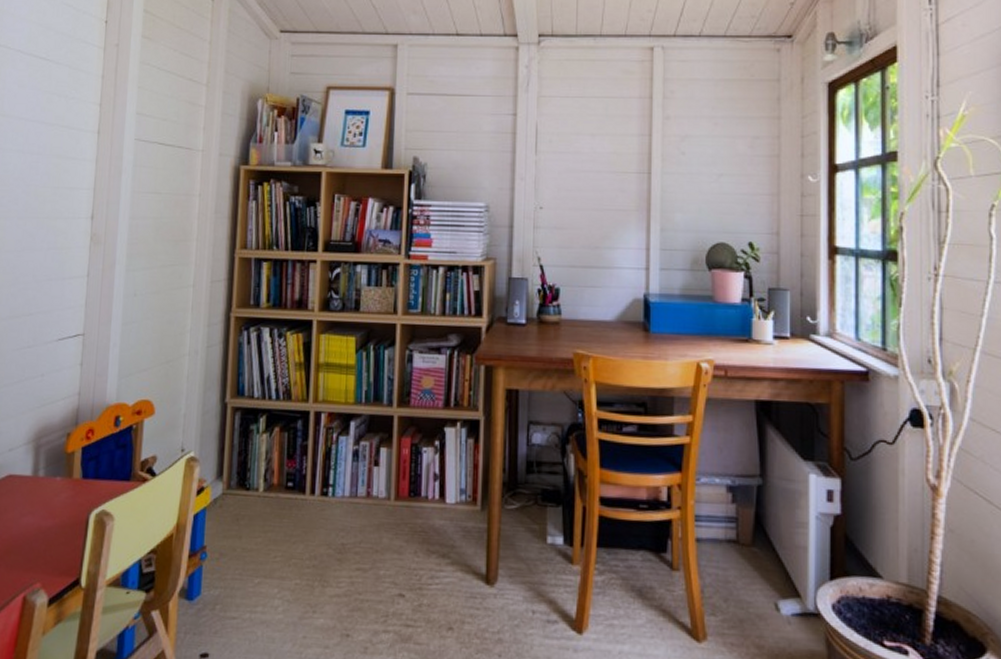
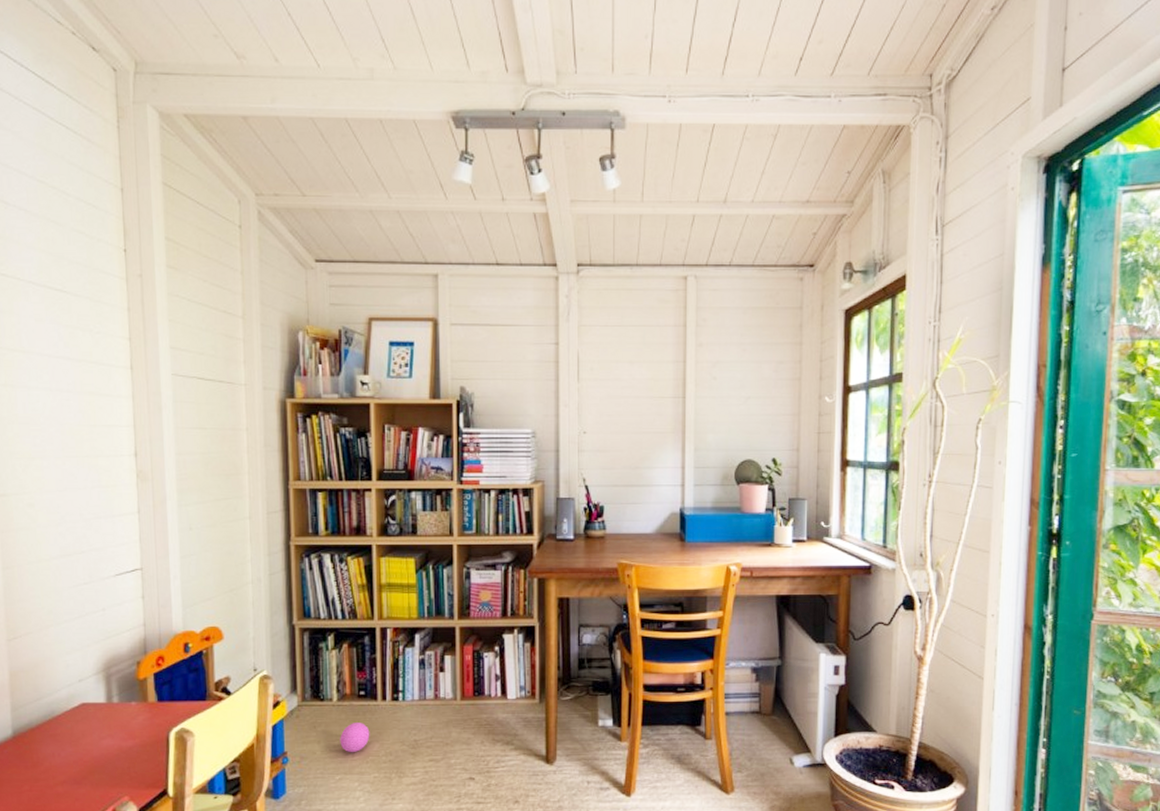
ball: none [262,518,295,554] -> present [340,723,370,753]

